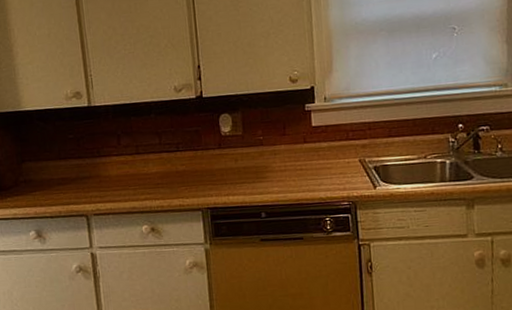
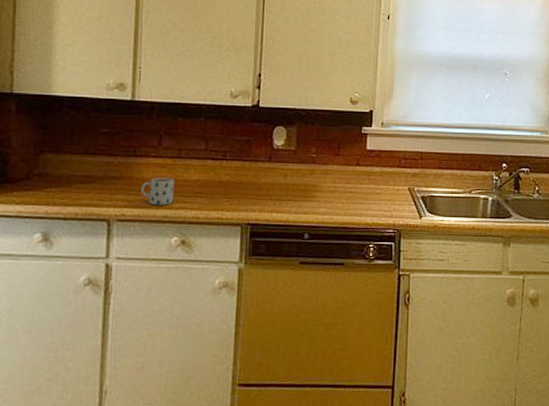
mug: none [109,172,139,199] -> present [141,177,175,206]

